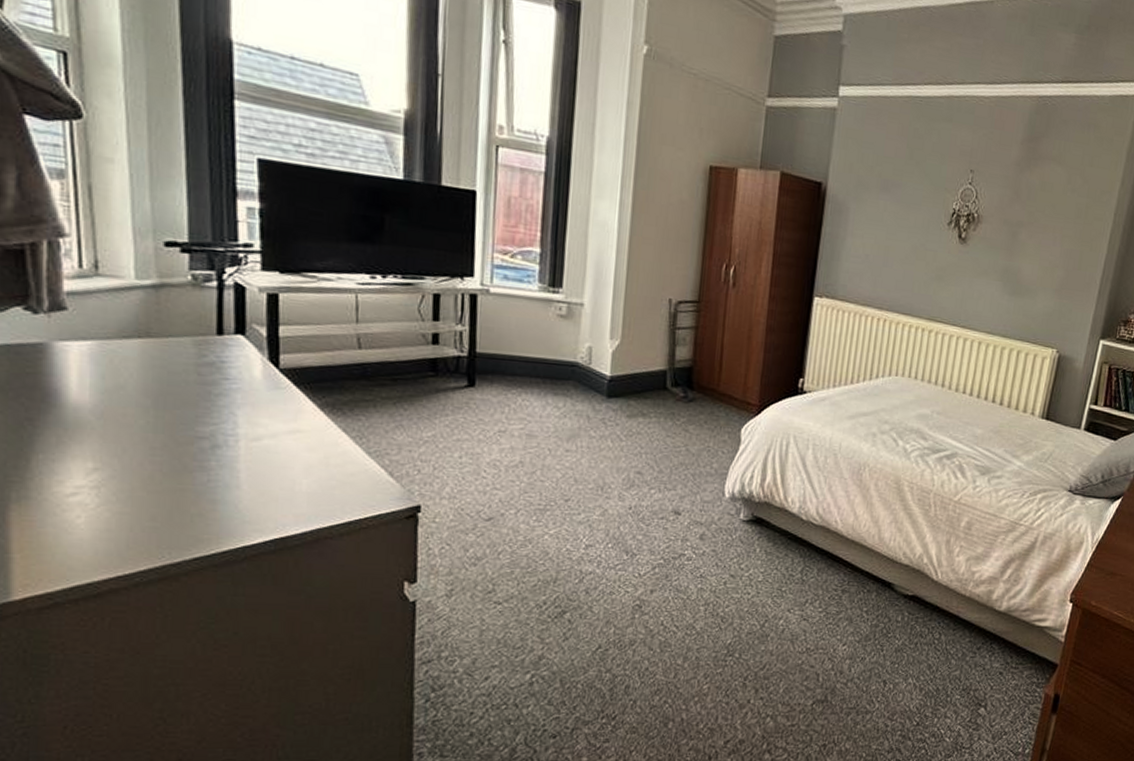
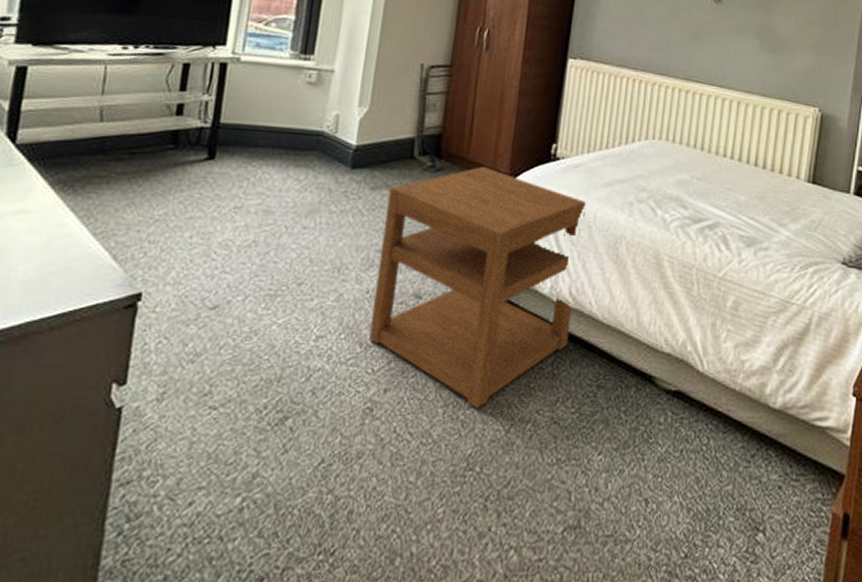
nightstand: none [634,397,832,607] -> present [369,166,586,409]

